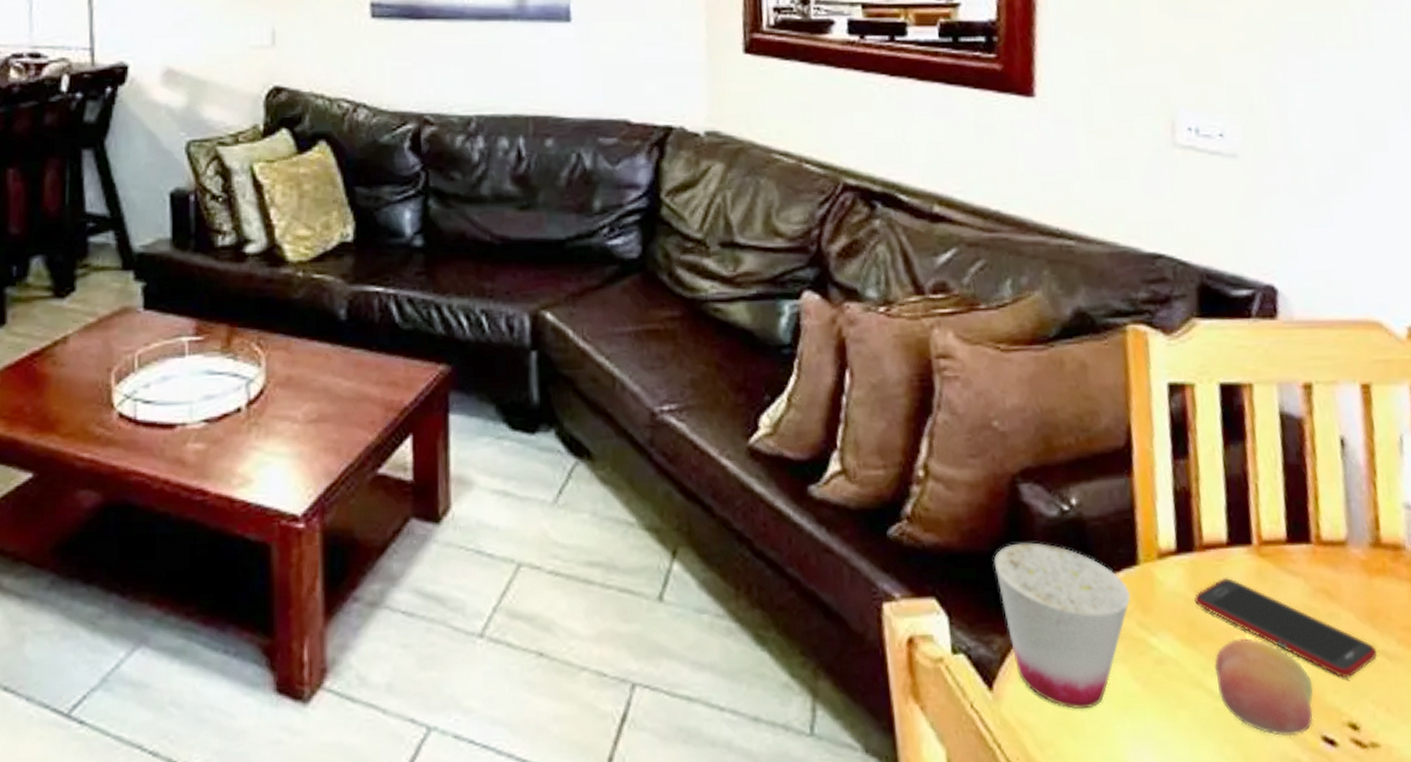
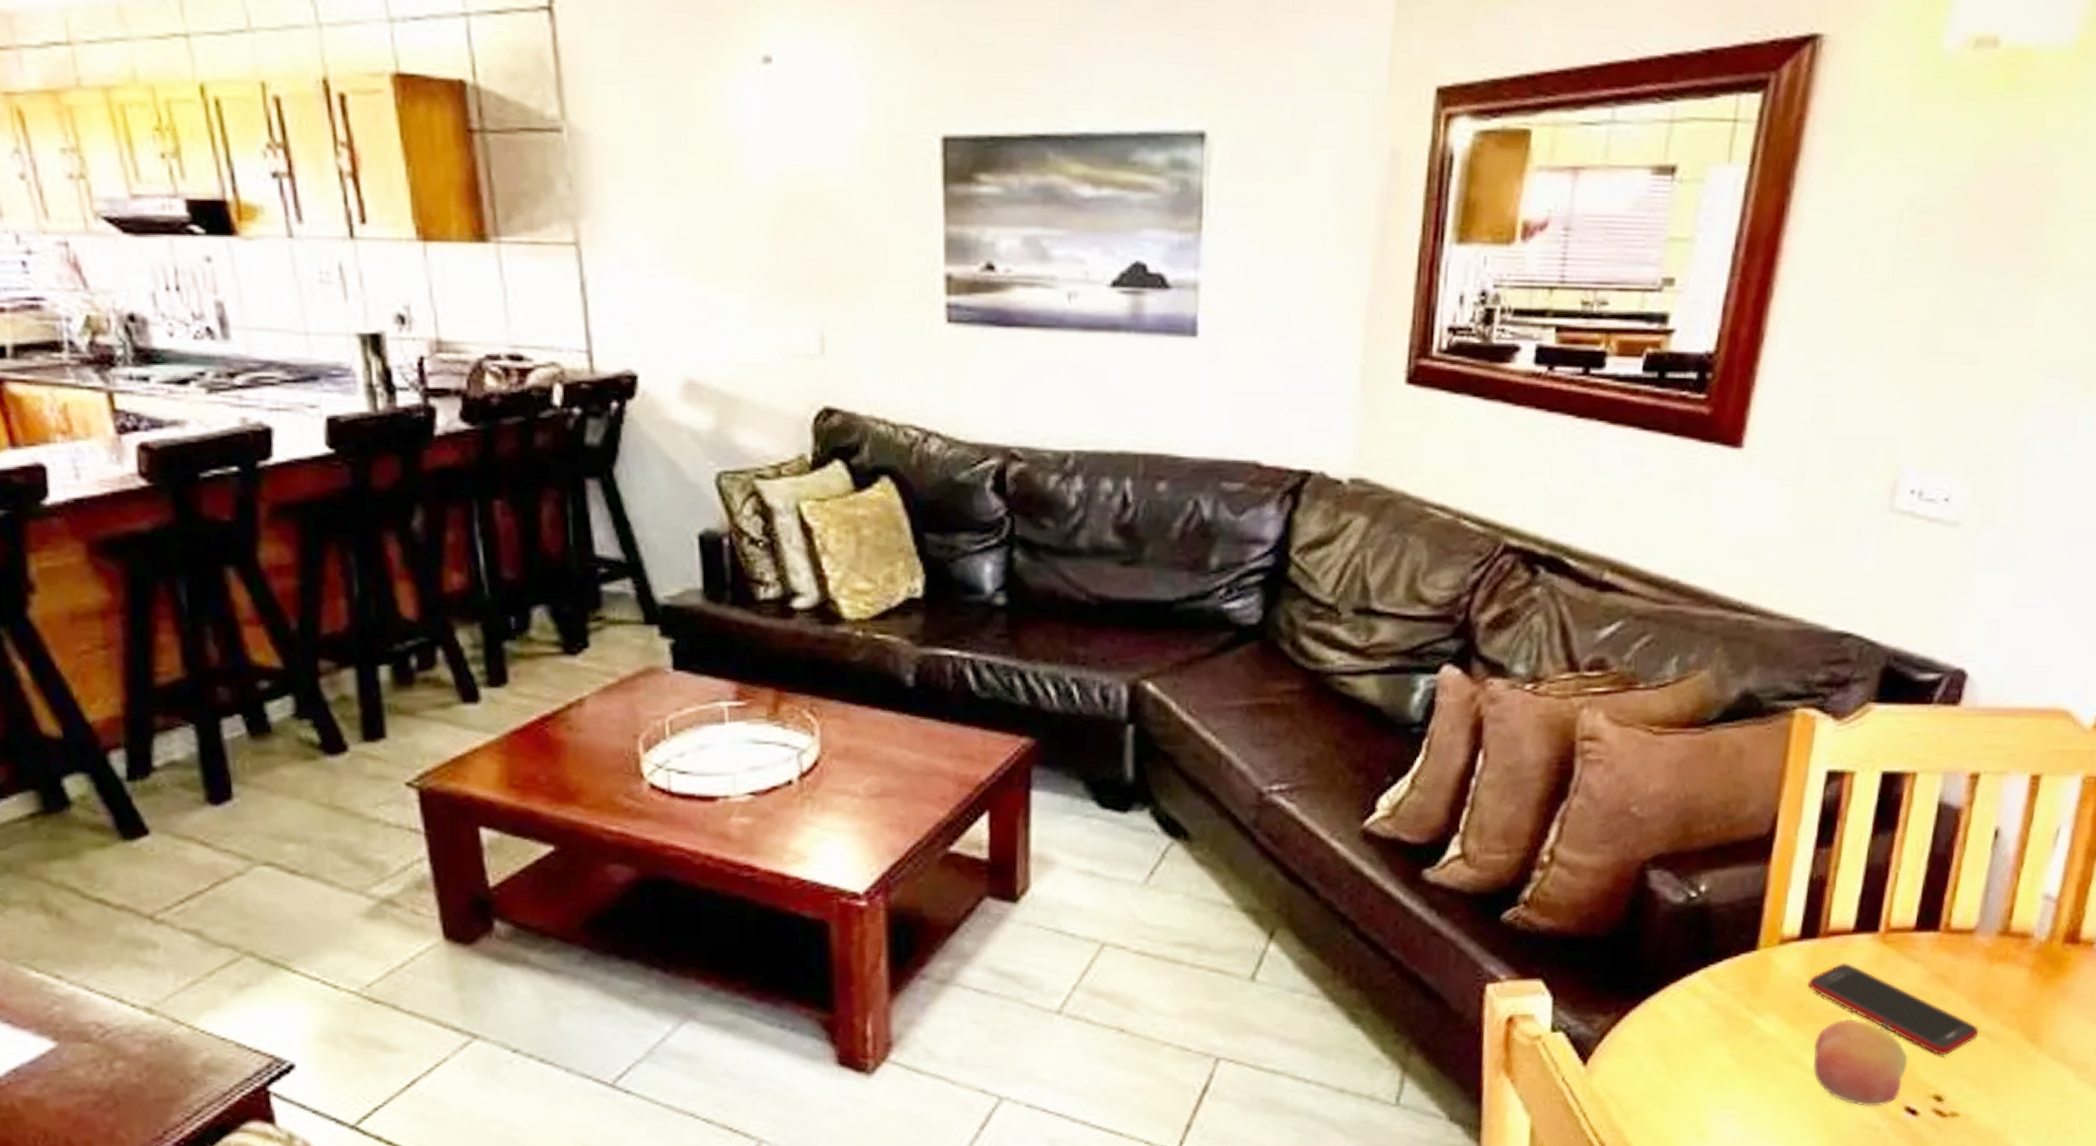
cup: present [993,542,1131,709] -> none [1608,927,1744,1082]

